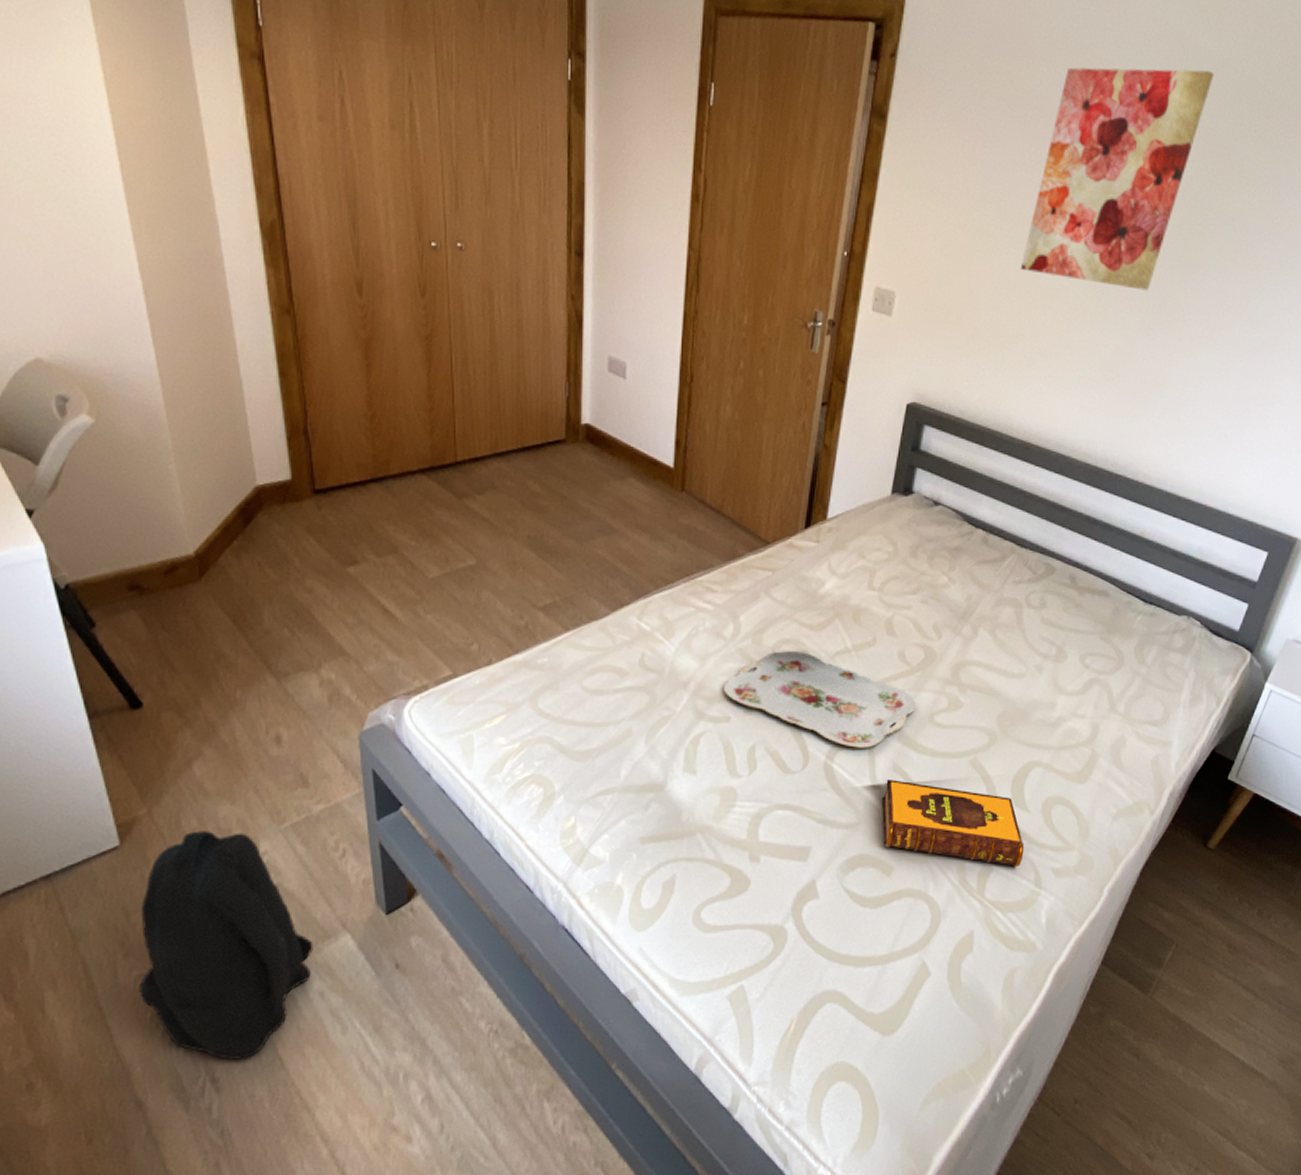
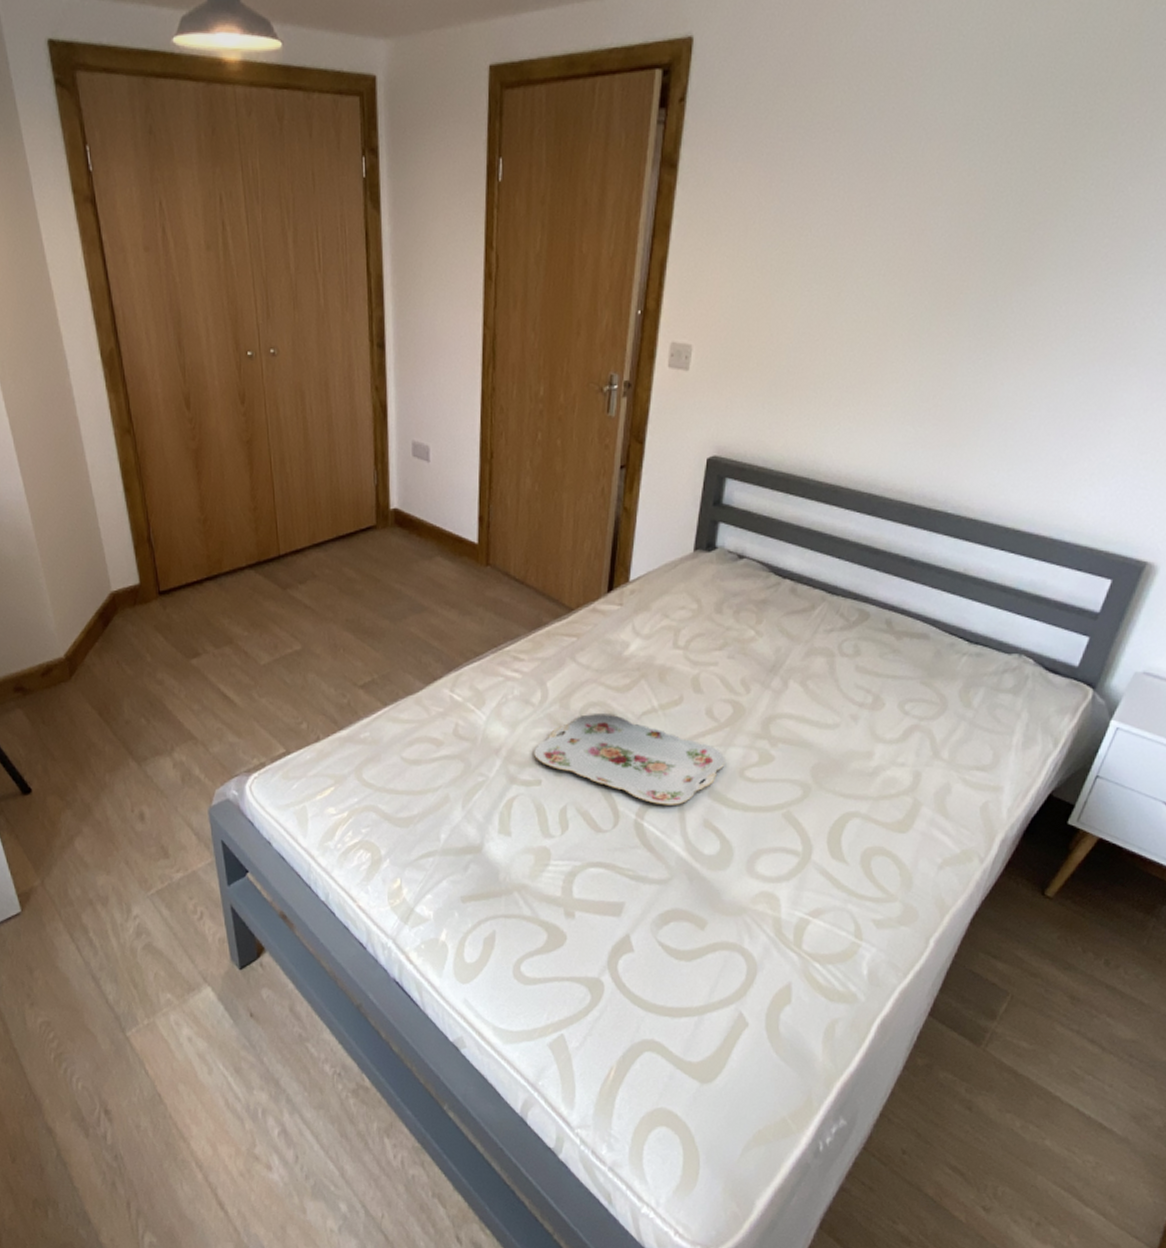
backpack: present [139,831,313,1060] -> none [41,898,181,1095]
hardback book: present [882,779,1025,868] -> none [694,835,843,920]
wall art: present [1020,67,1215,291] -> none [823,58,1041,311]

